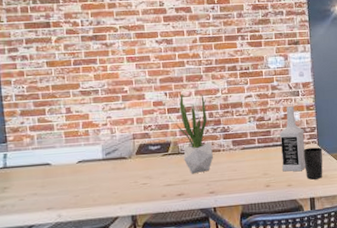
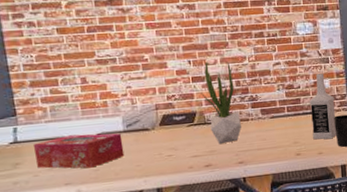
tissue box: none [21,161,103,194] -> present [34,133,125,169]

